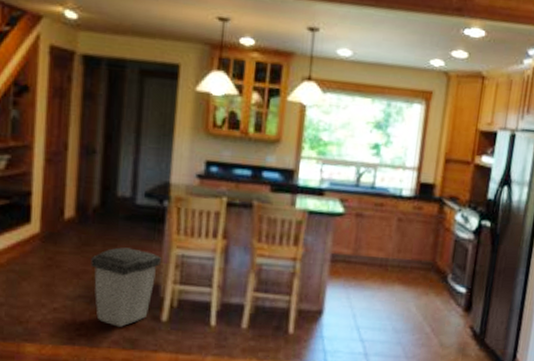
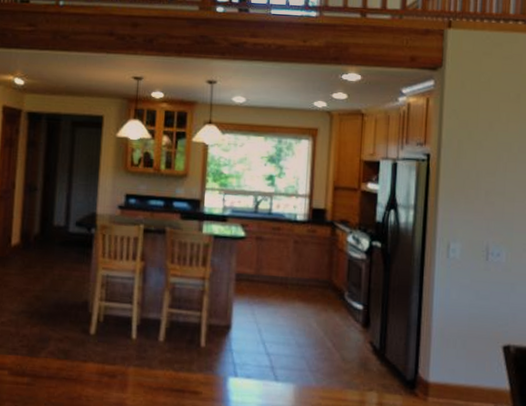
trash can: present [90,247,161,327] -> none [32,269,89,339]

